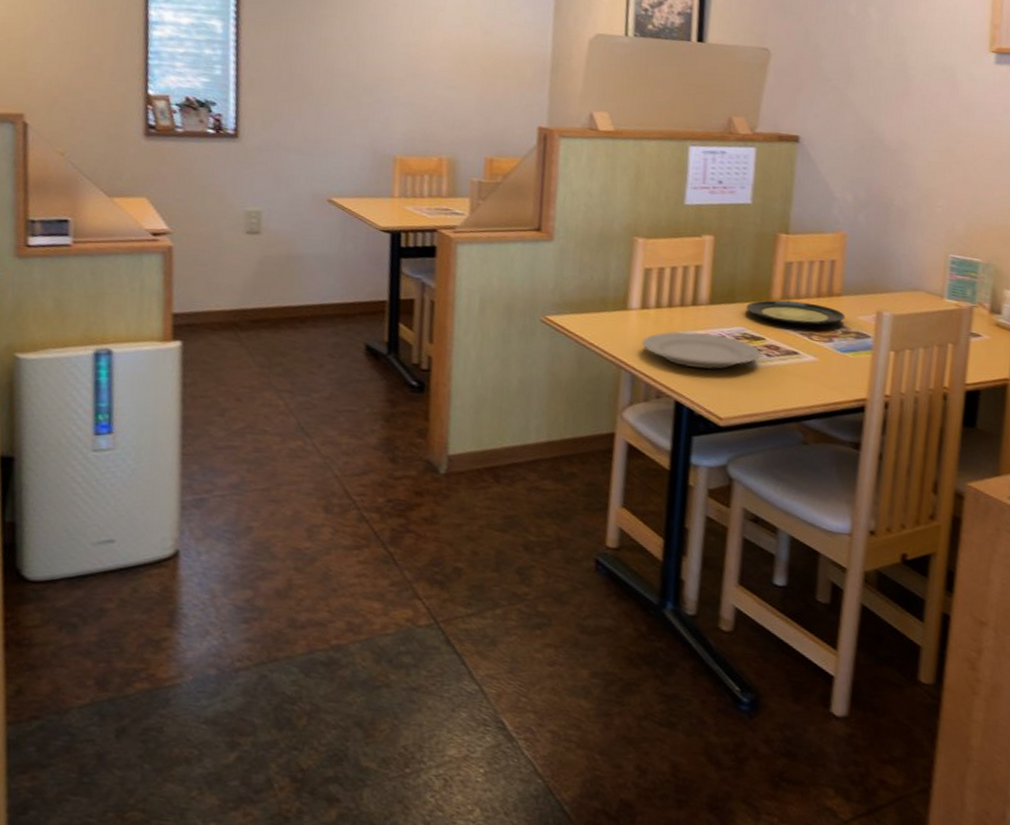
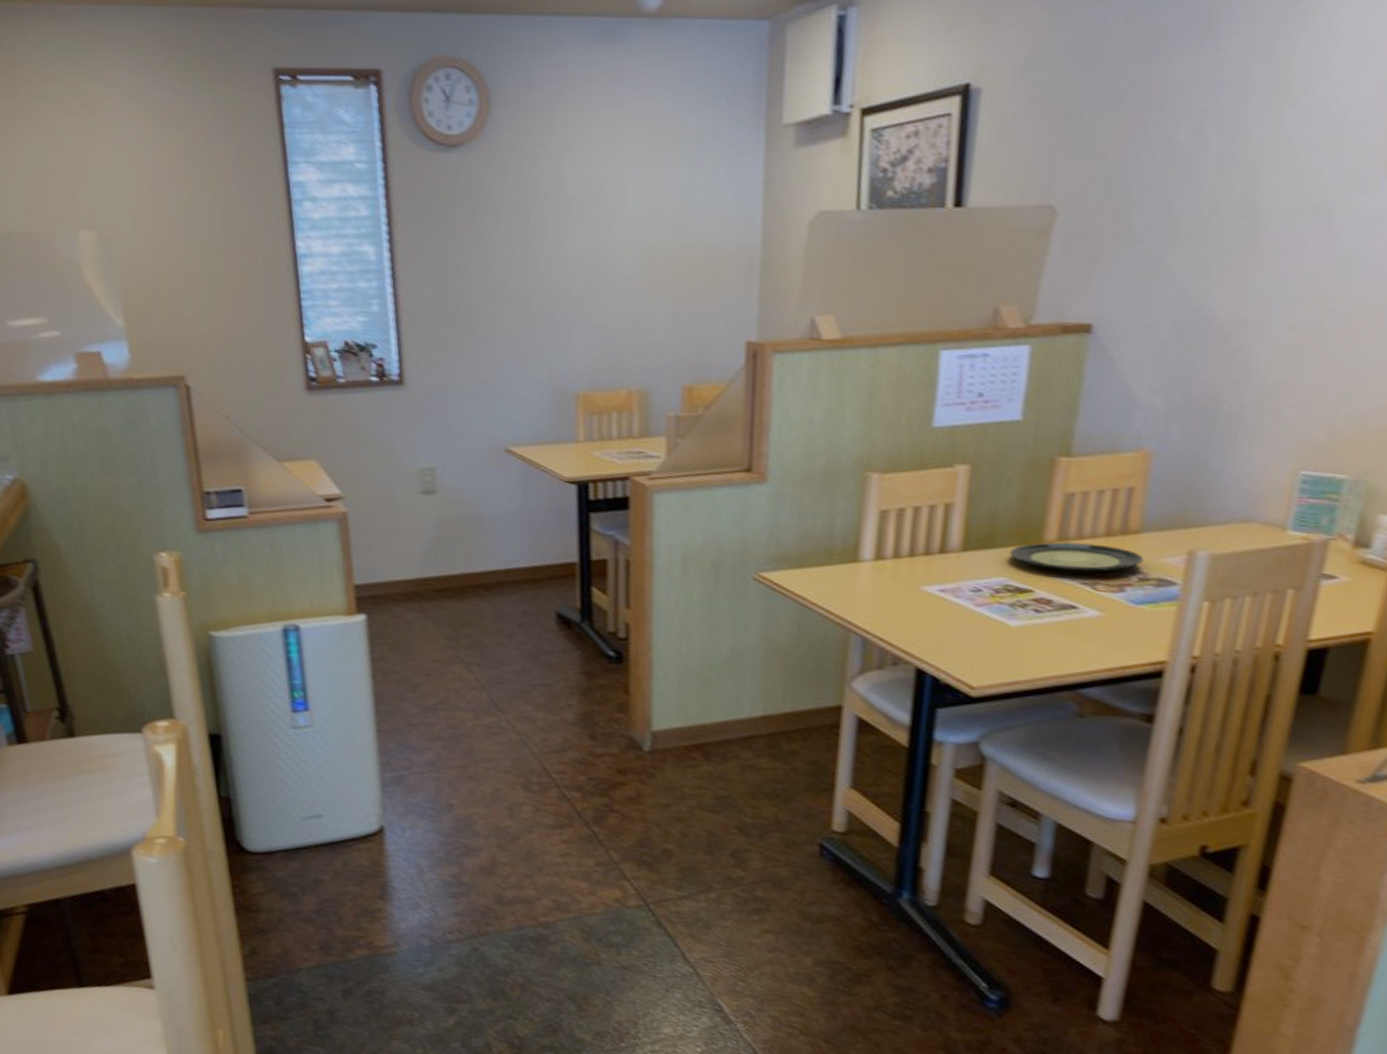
plate: present [642,331,761,370] -> none [876,585,1027,631]

